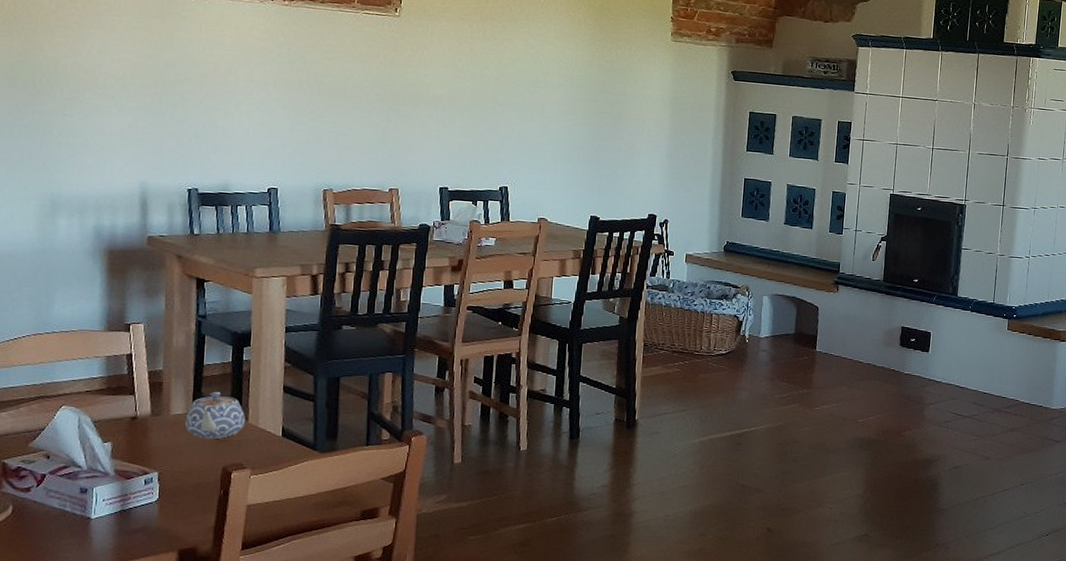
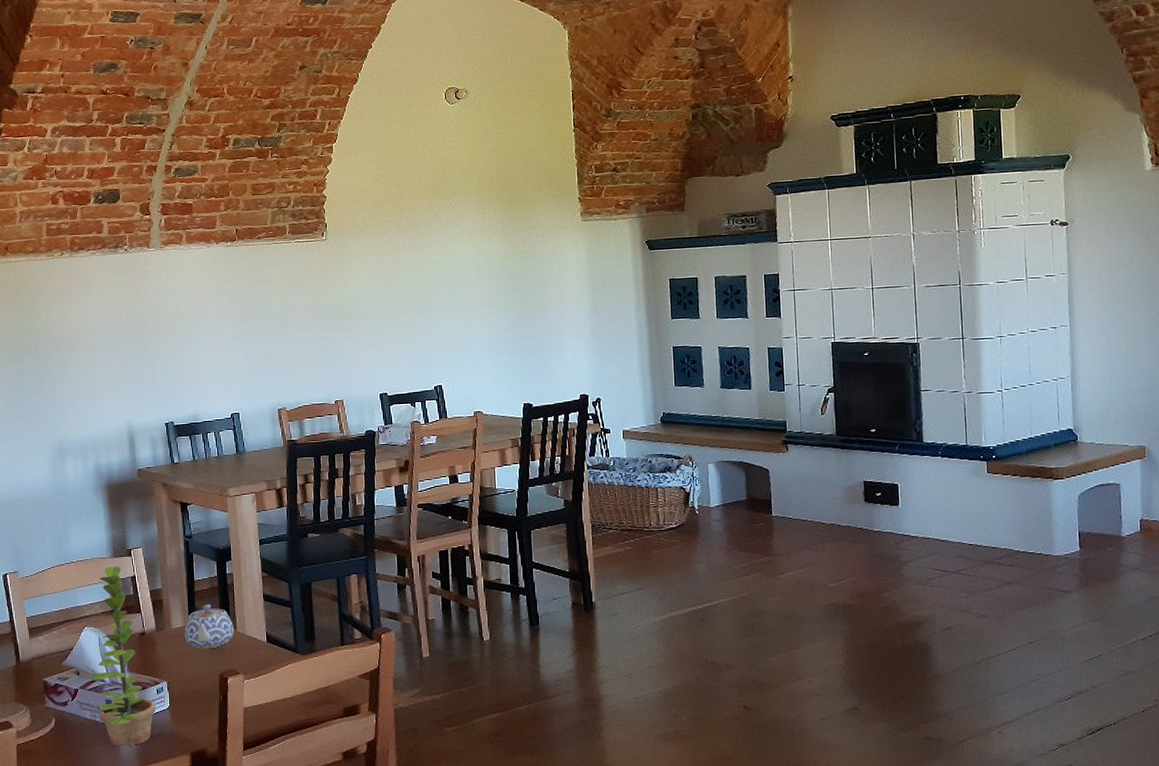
plant: none [60,341,141,541] -> present [88,566,156,747]

